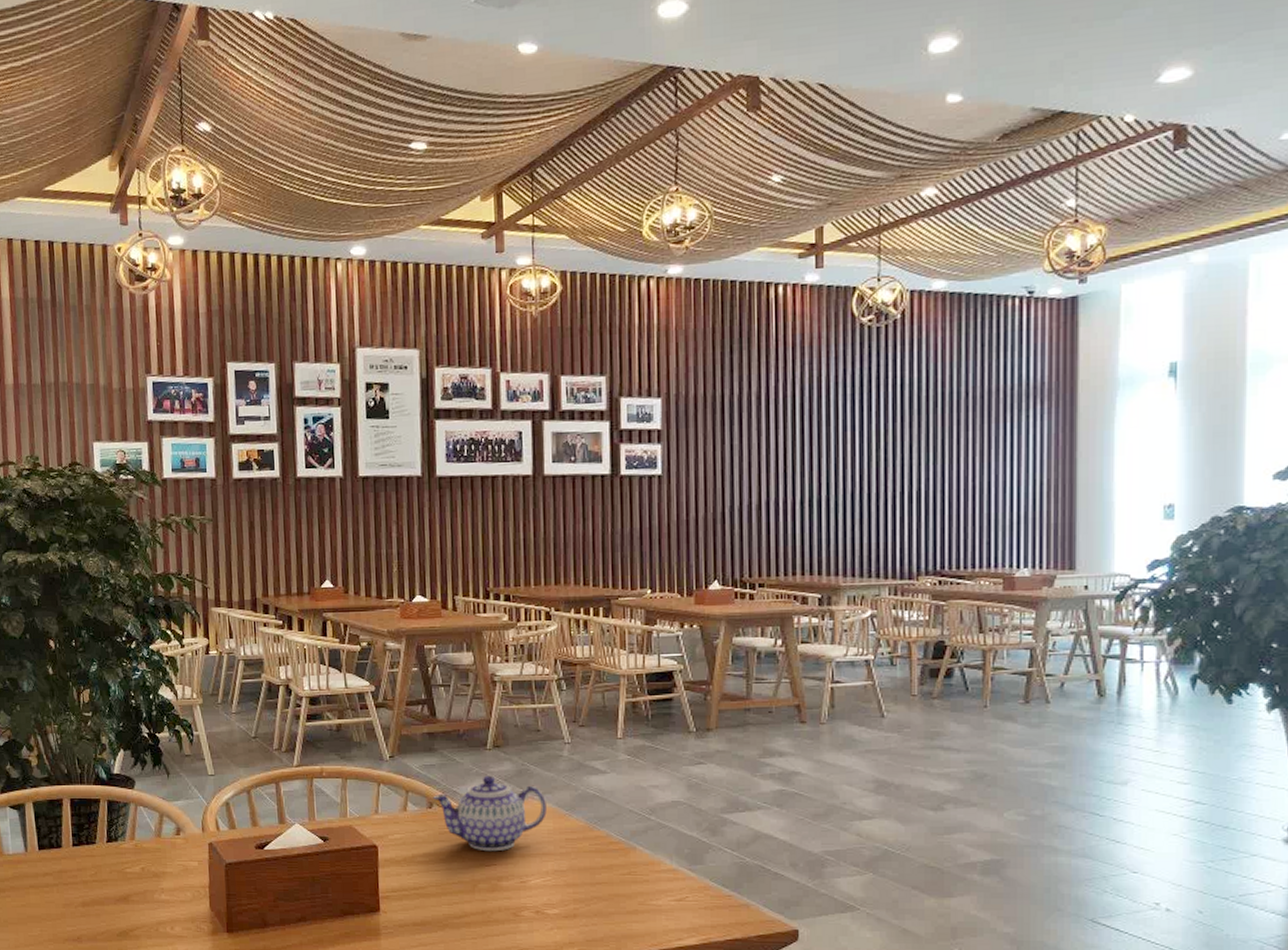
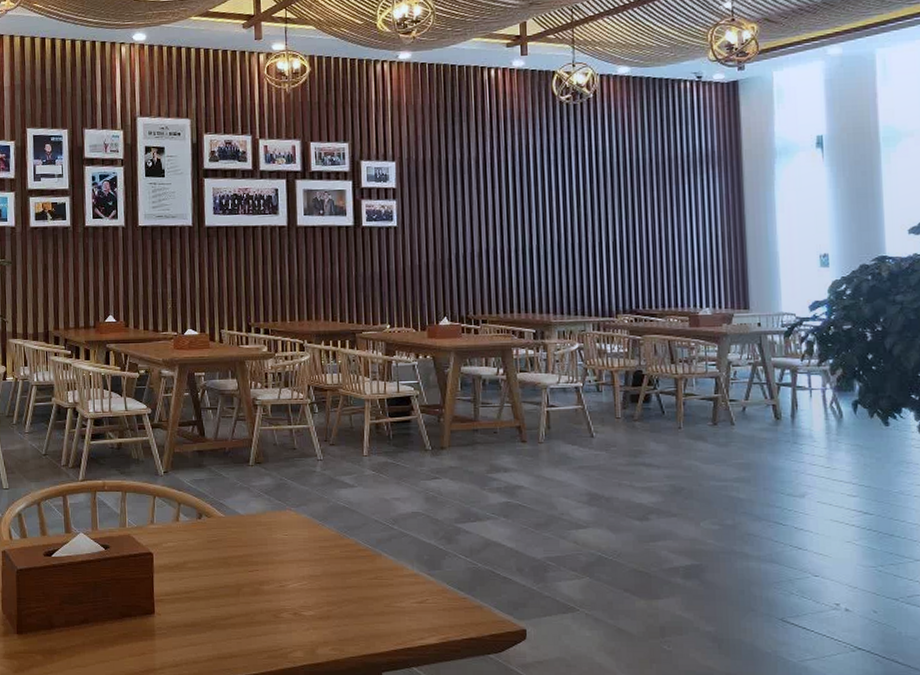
teapot: present [433,775,547,852] -> none [202,489,302,558]

